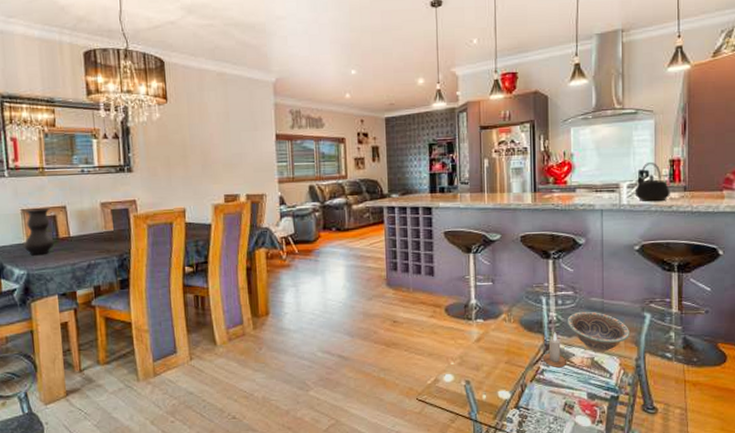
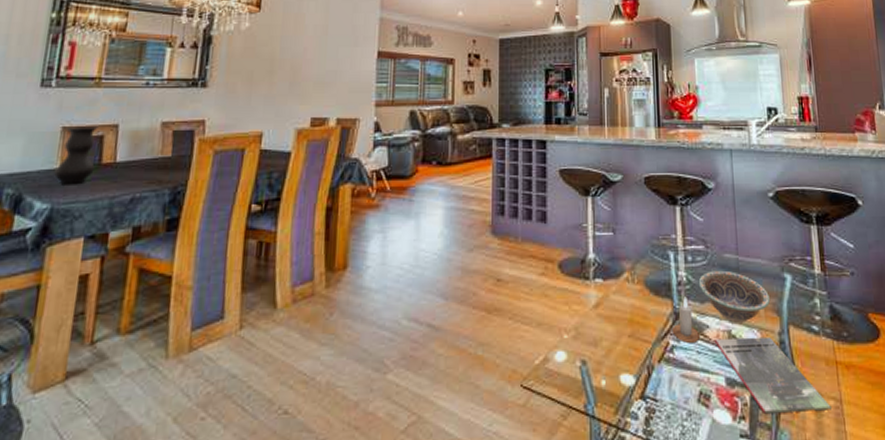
magazine: none [579,362,677,419] -> present [714,336,831,414]
kettle: present [634,161,670,202] -> none [764,98,801,143]

